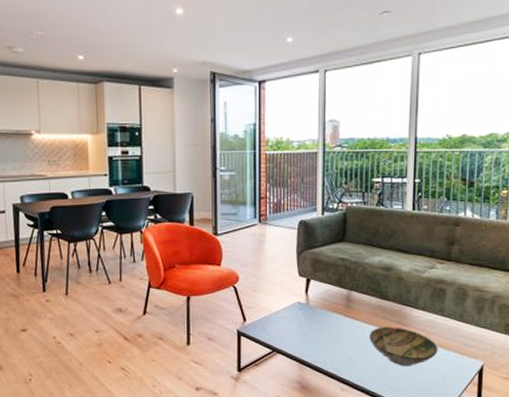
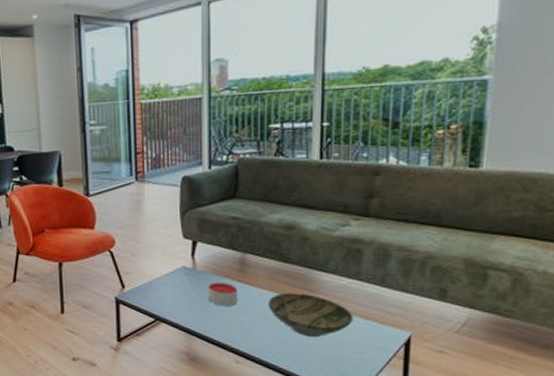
candle: none [319,316,344,338] -> present [208,282,237,306]

